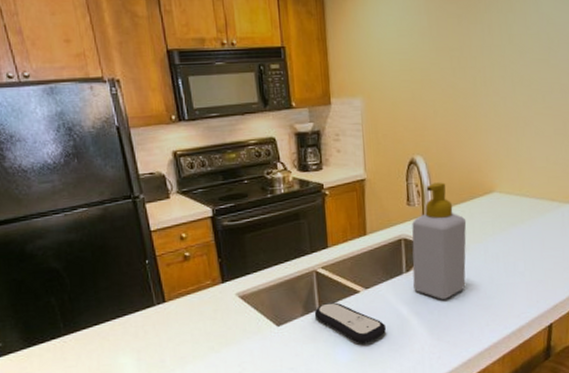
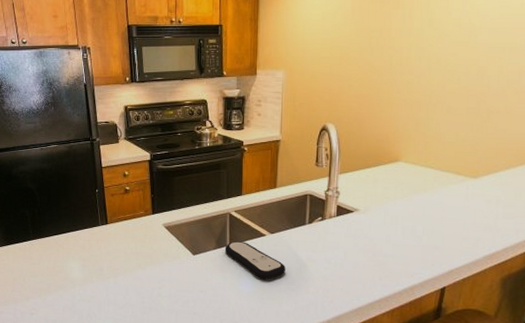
soap bottle: present [412,182,467,300] -> none [314,148,370,251]

